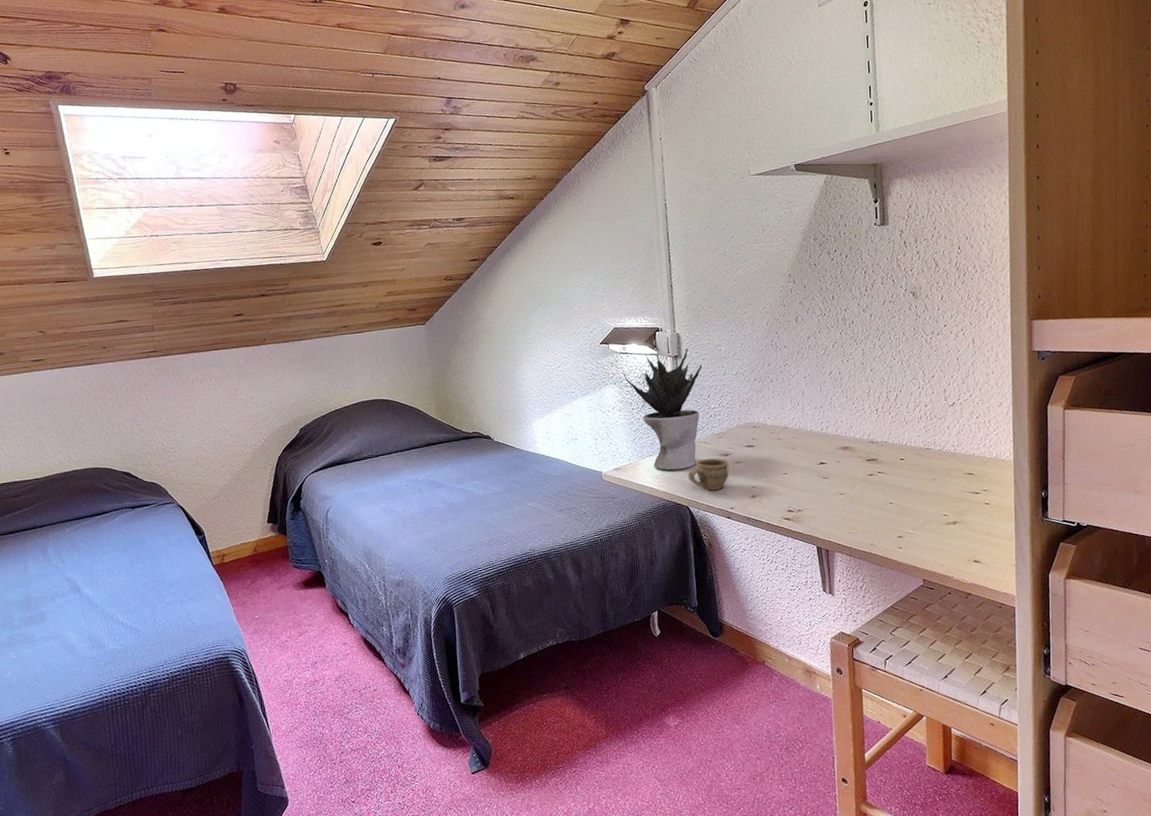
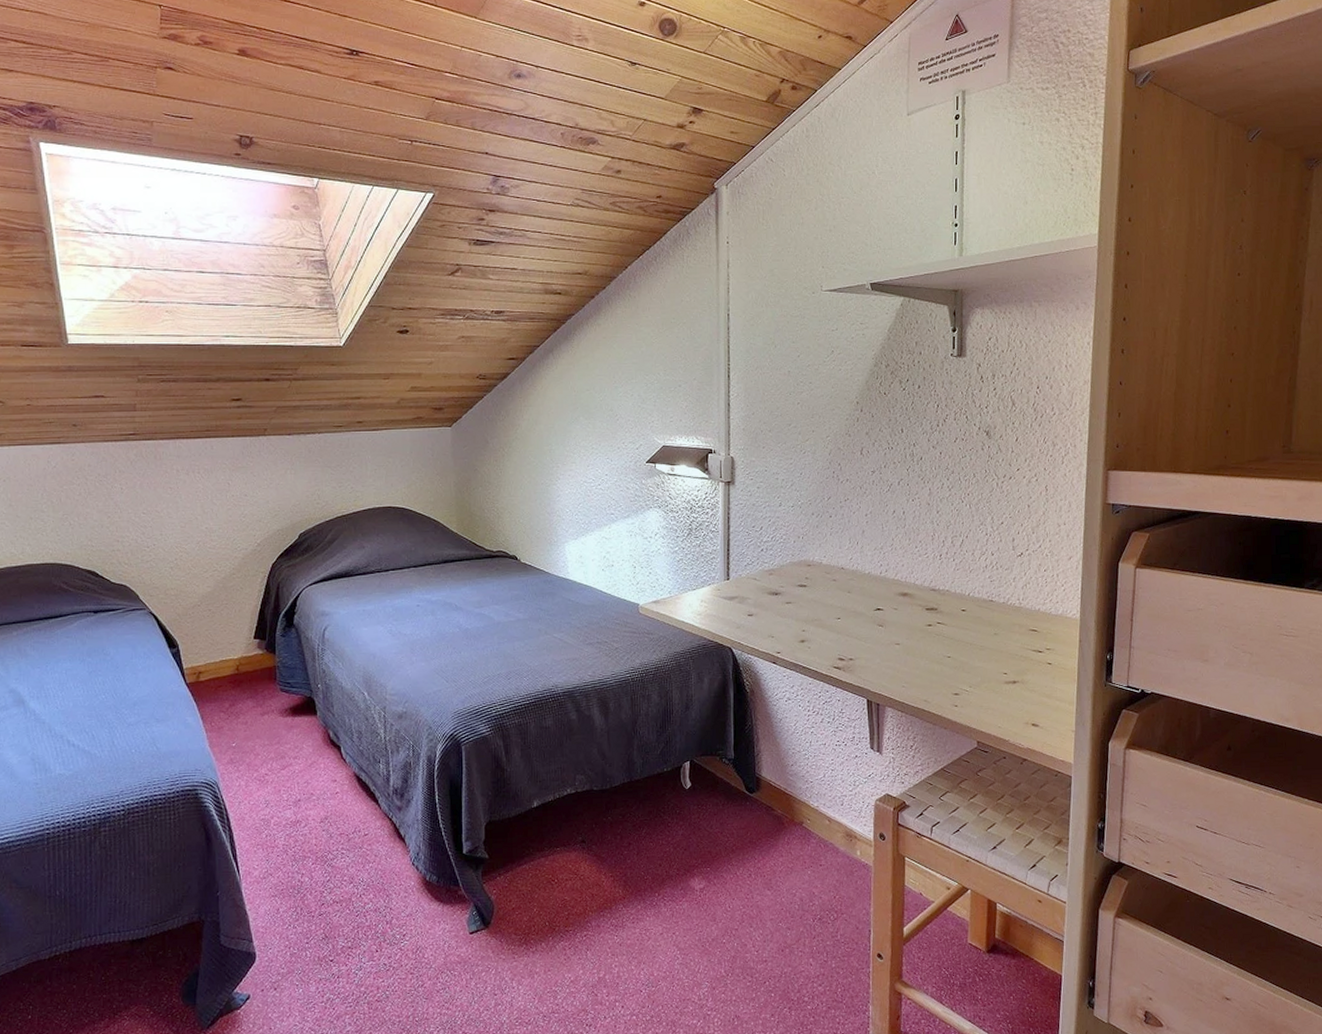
potted plant: present [624,348,703,471] -> none [670,474,757,607]
cup: present [687,458,730,491] -> none [733,597,779,632]

